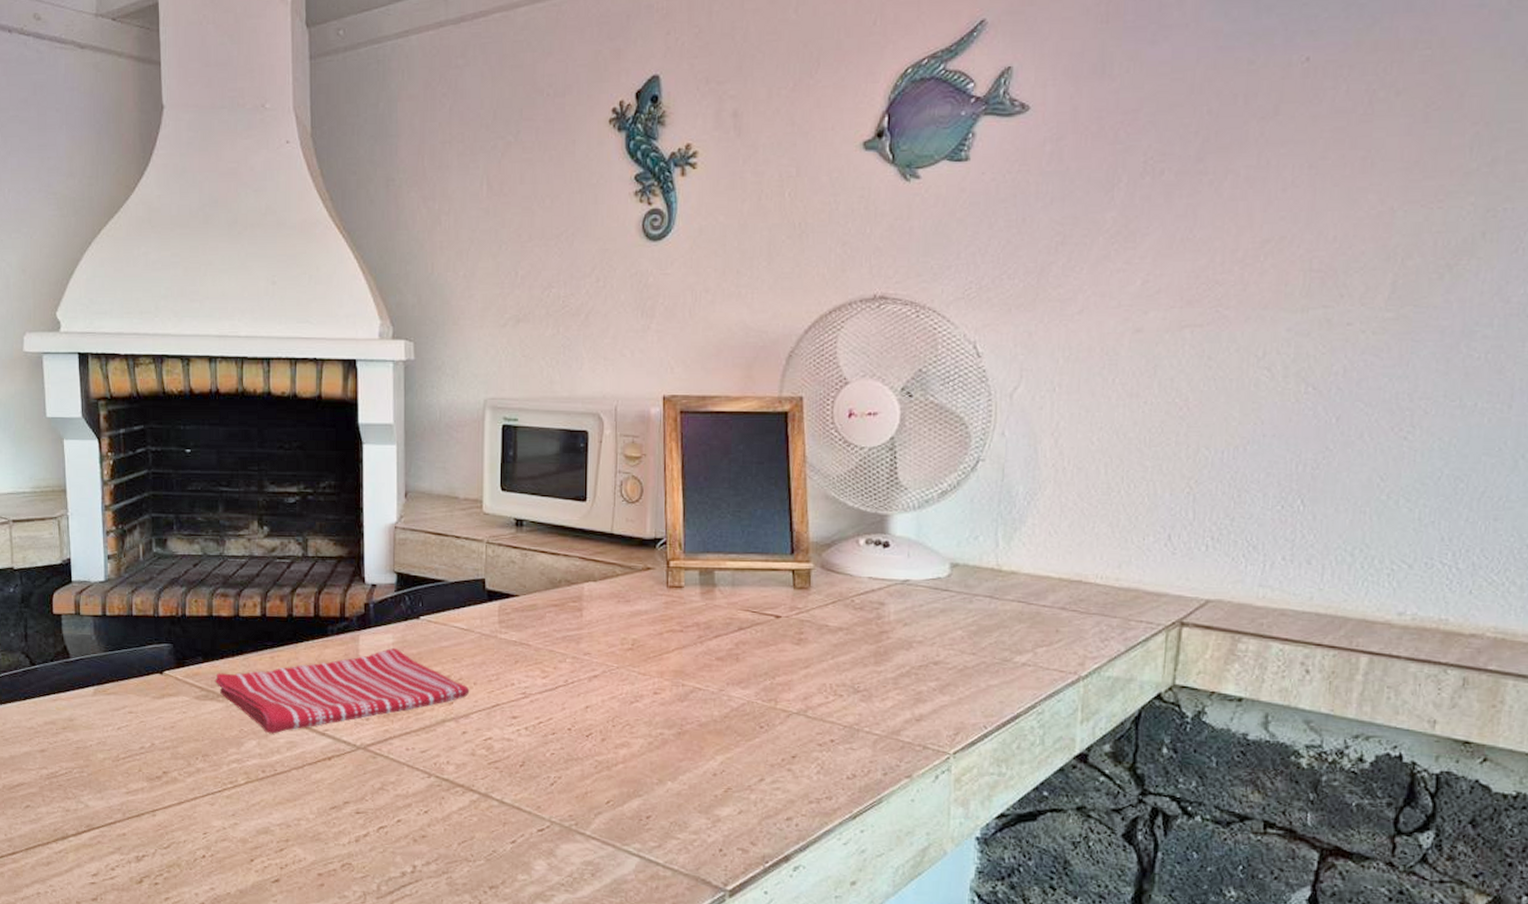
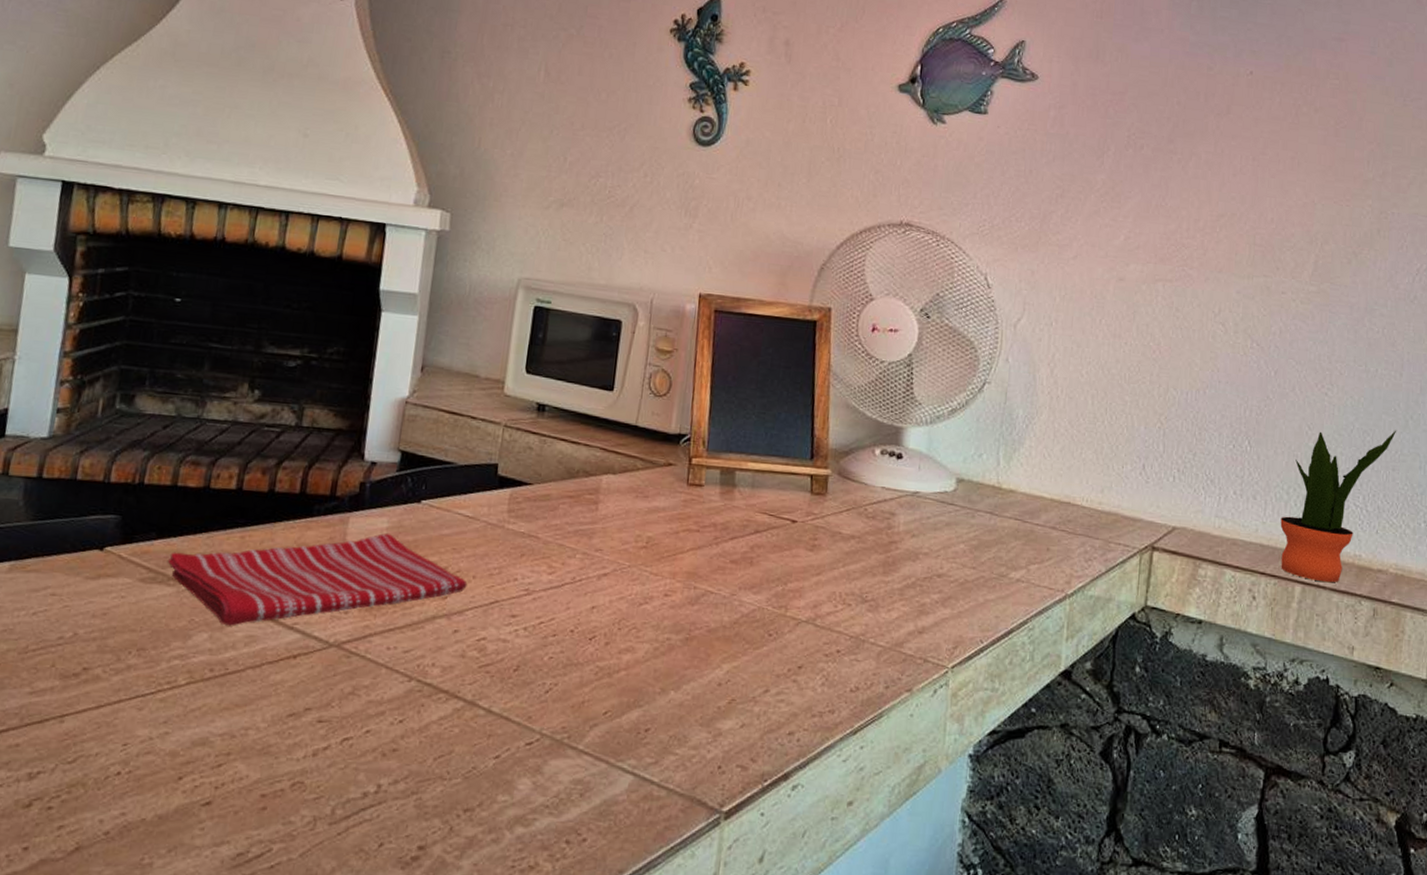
potted plant: none [1342,473,1502,652] -> present [1280,430,1397,583]

